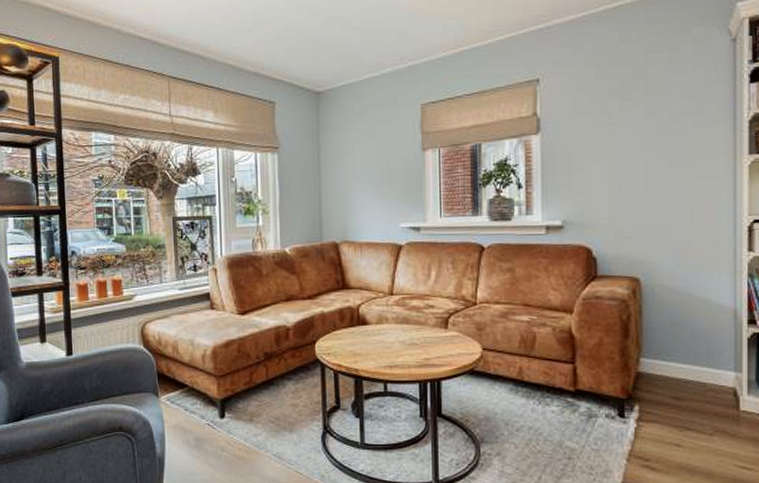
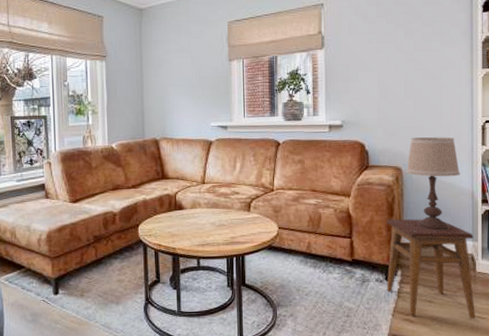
stool: none [620,341,740,470] -> present [386,218,476,319]
table lamp: none [645,240,718,357] -> present [406,137,460,231]

